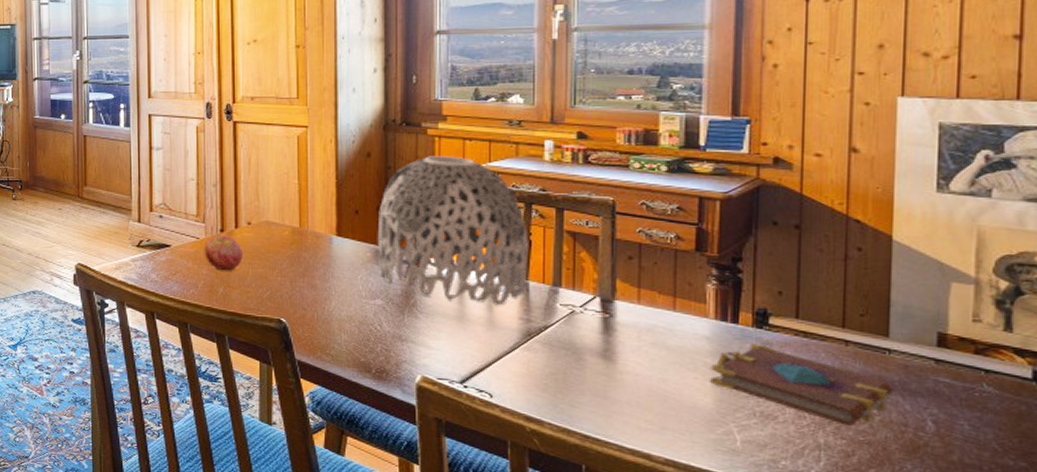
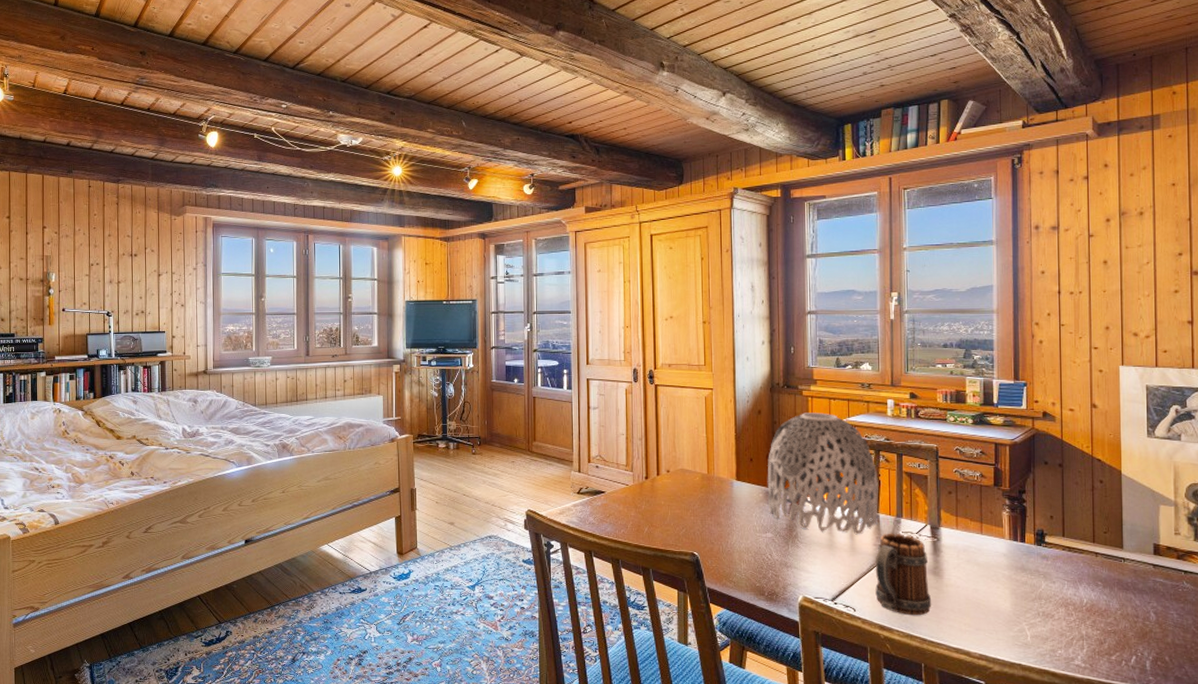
apple: present [204,234,243,271] -> none [632,481,663,513]
mug: none [520,305,599,407] -> present [875,533,932,616]
book: present [708,343,893,427] -> none [1007,558,1128,620]

